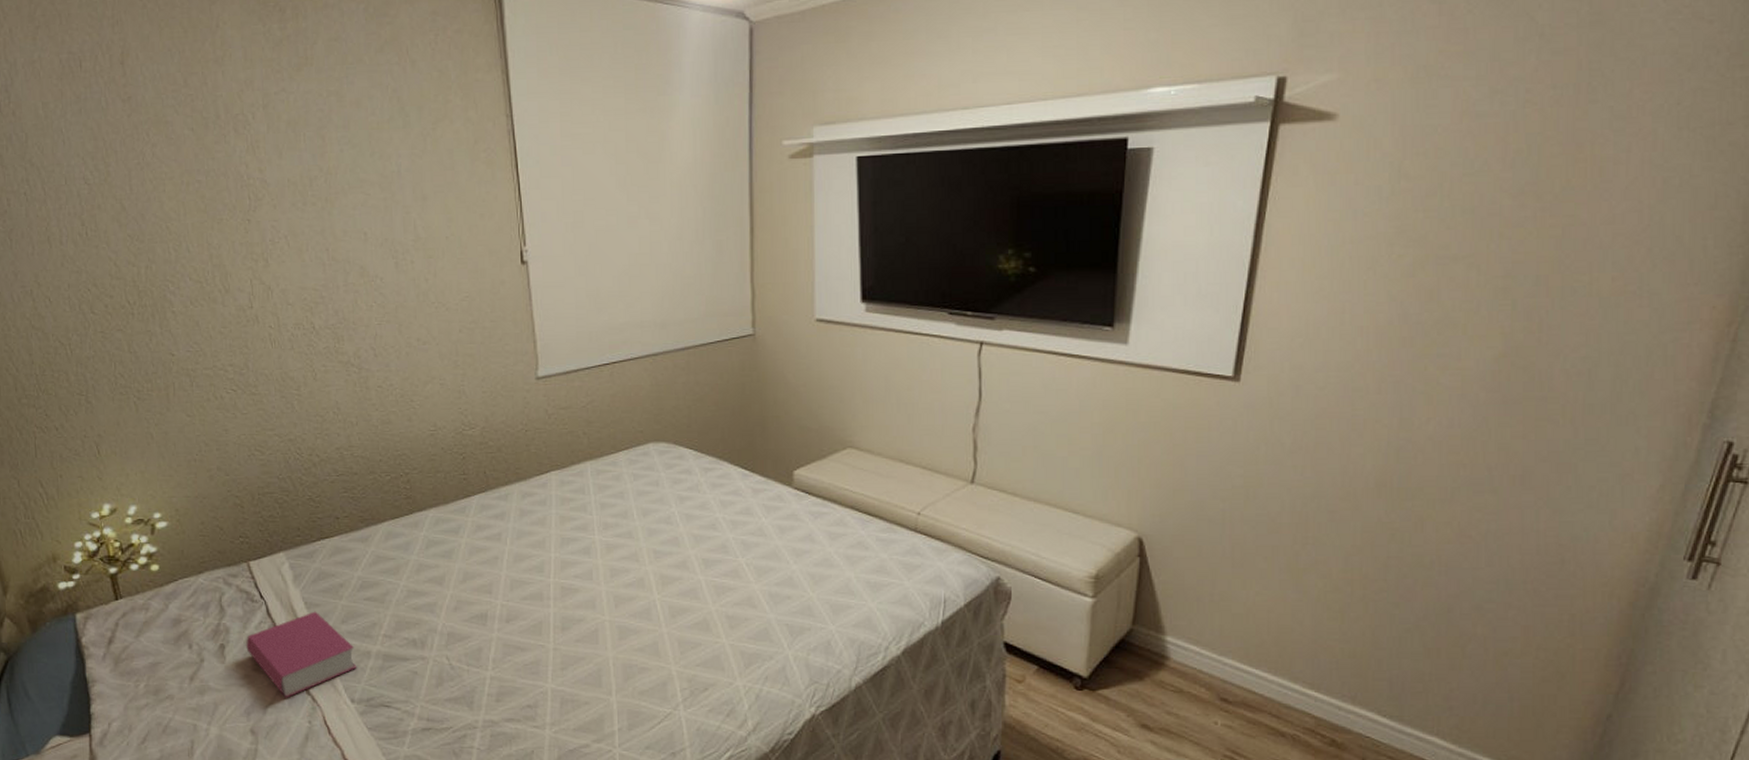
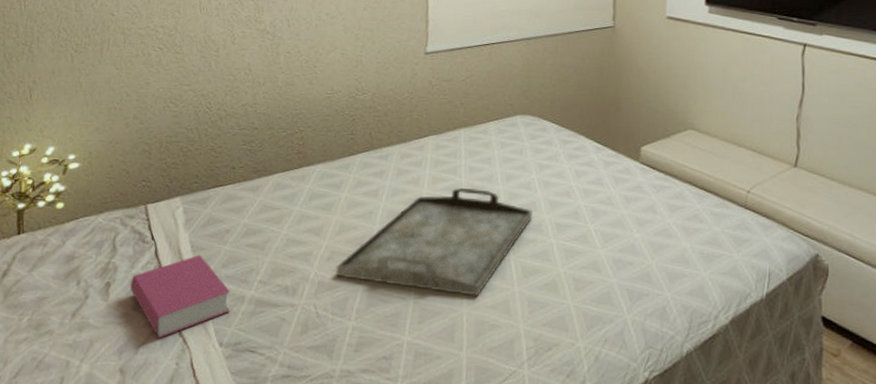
serving tray: none [465,525,677,641] -> present [335,187,534,298]

